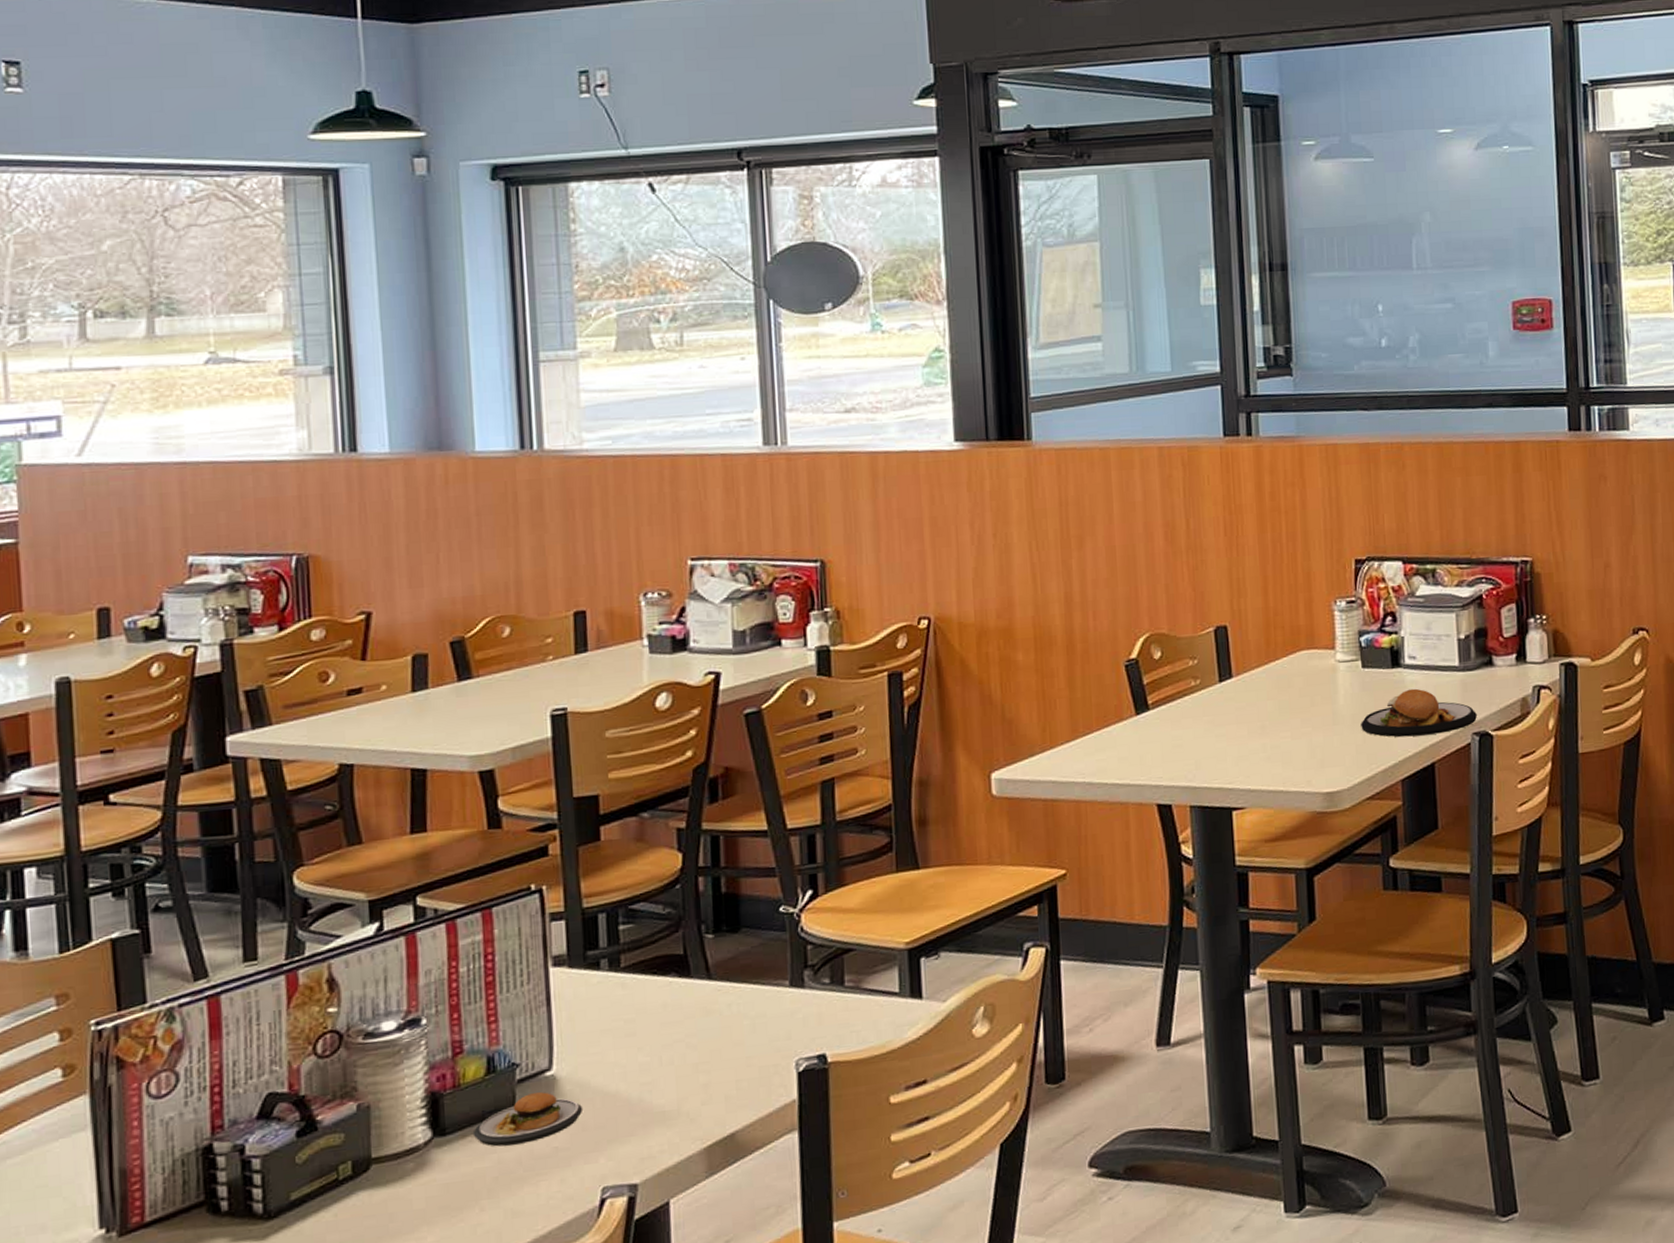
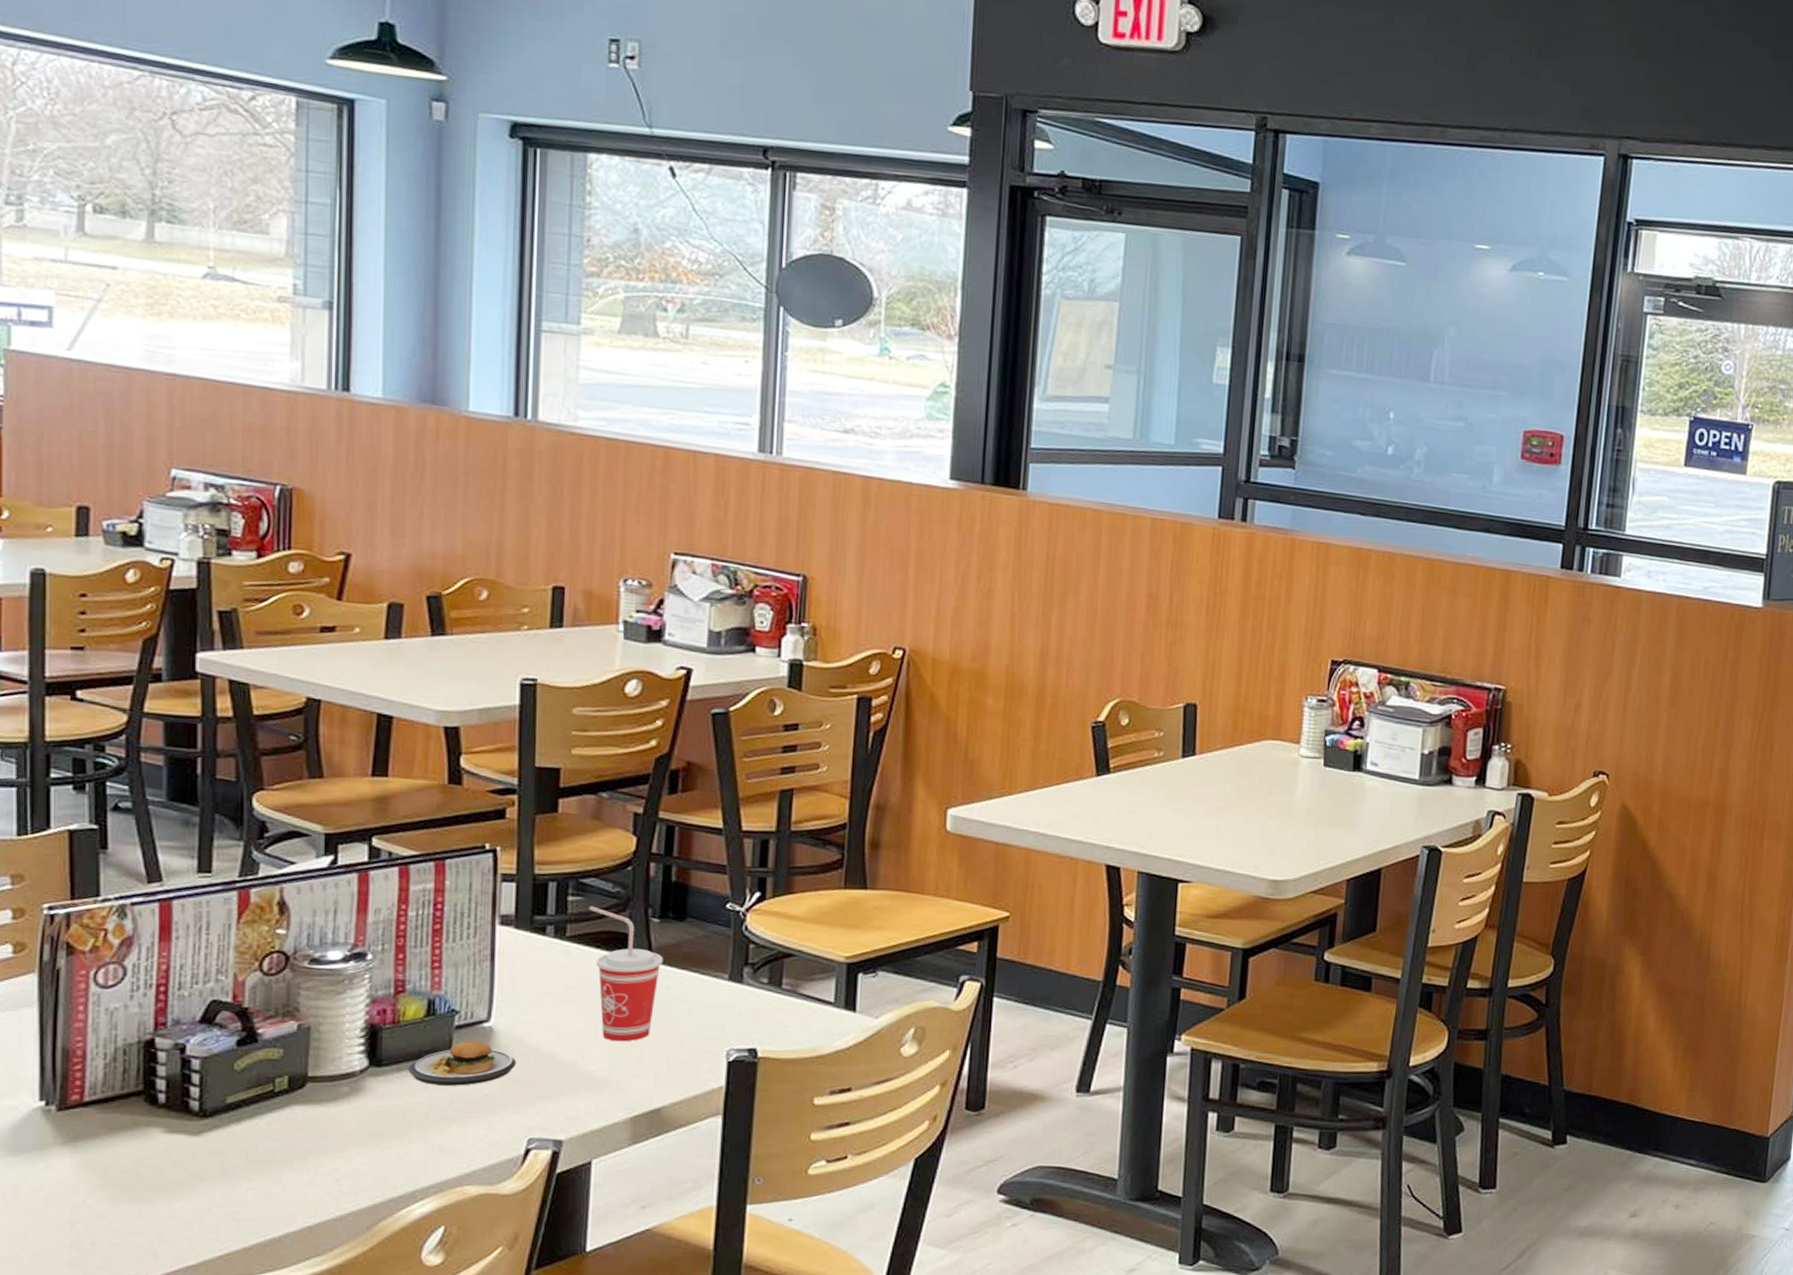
beverage cup: none [641,932,722,1070] -> present [589,906,663,1042]
burger: present [1361,688,1477,738] -> none [1315,794,1429,842]

